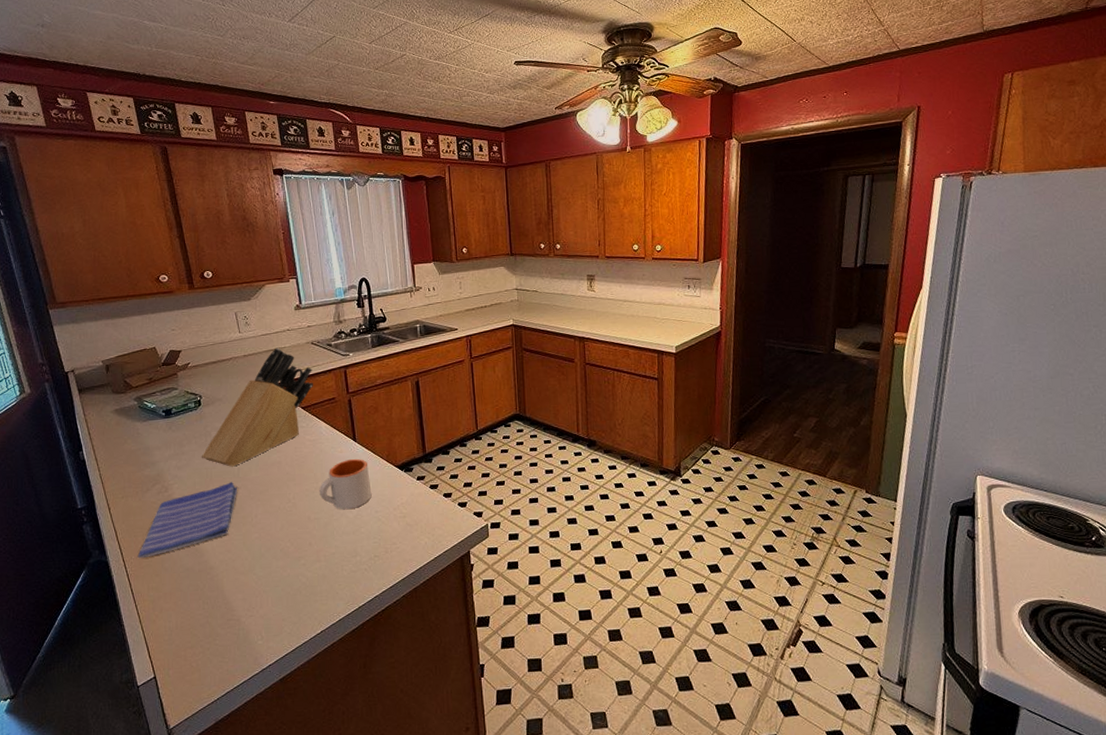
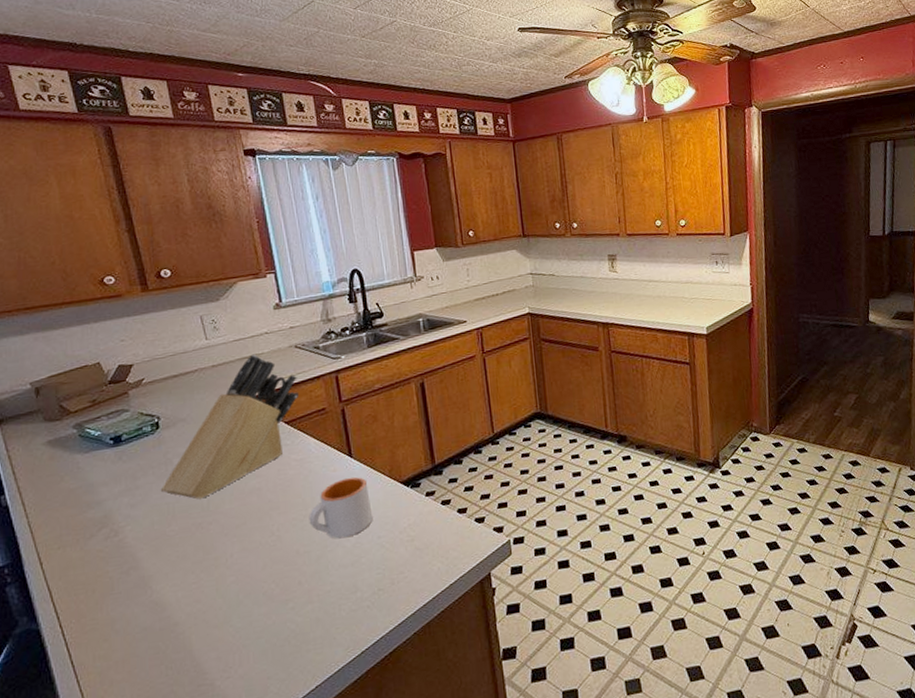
dish towel: present [137,482,237,559] -> none [79,517,207,622]

